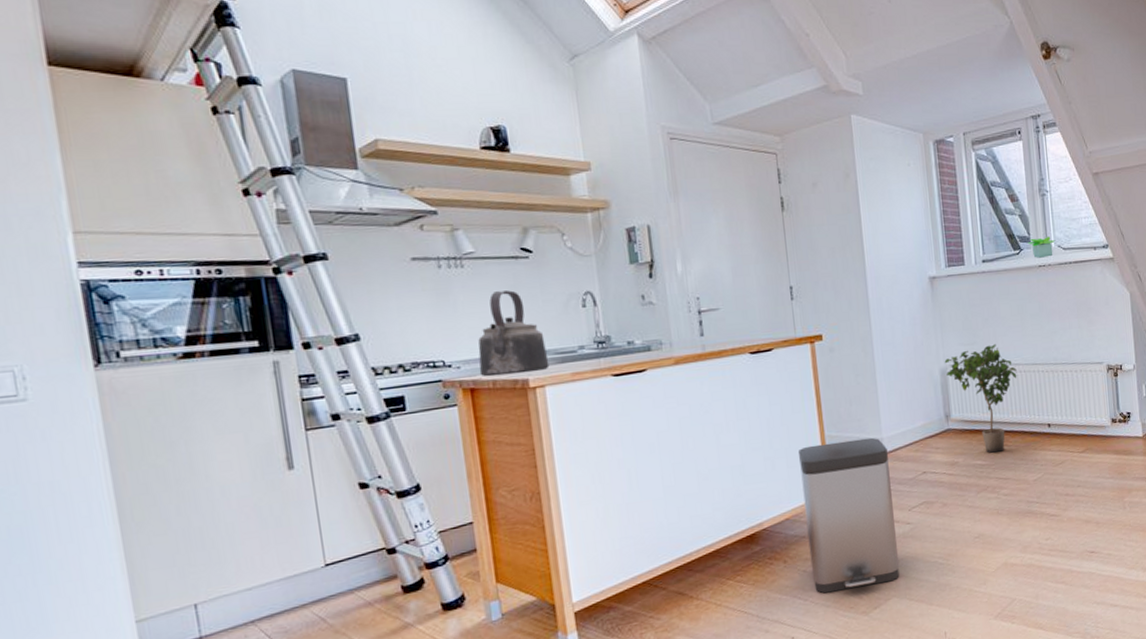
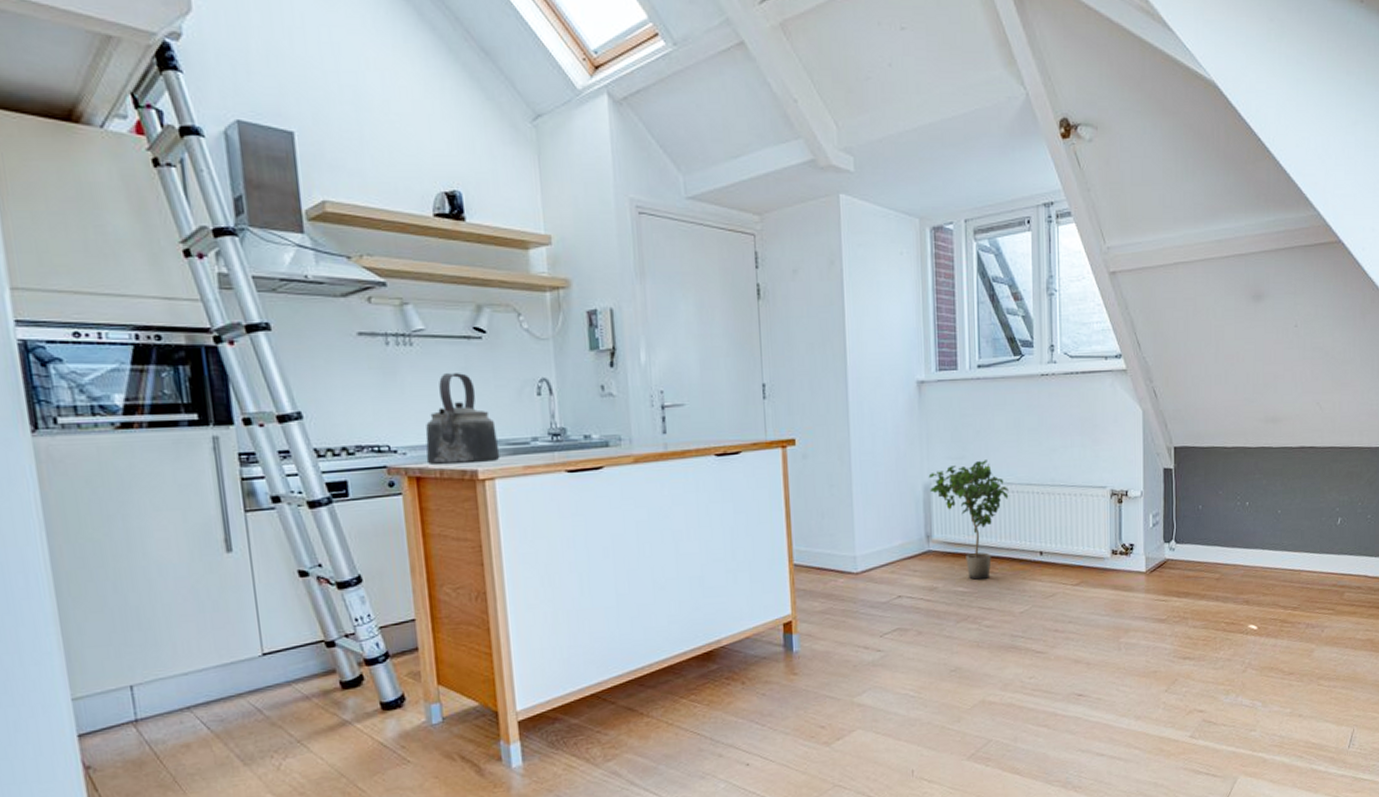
pedal bin: present [798,437,900,594] -> none [762,555,867,720]
potted plant: present [1027,237,1056,258] -> none [1030,342,1062,366]

